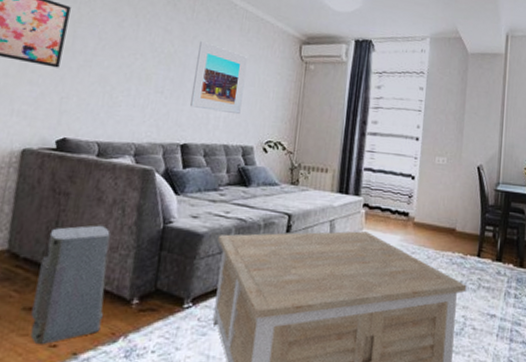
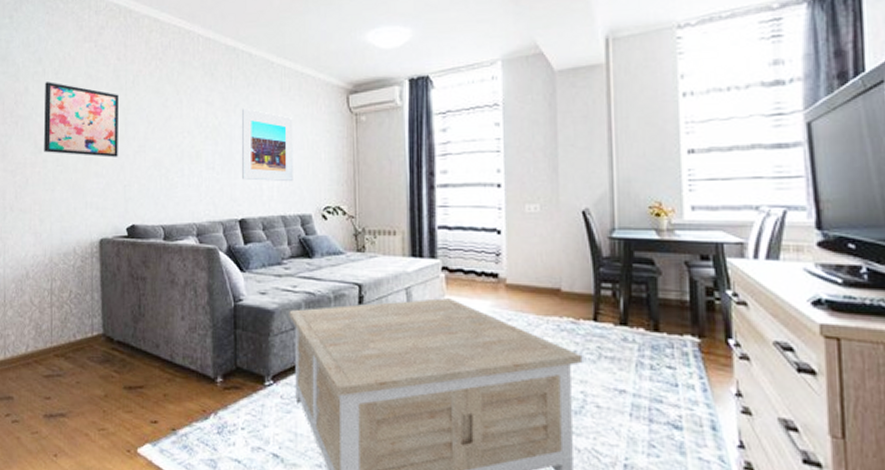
air purifier: present [30,225,110,344] -> none [131,307,192,420]

